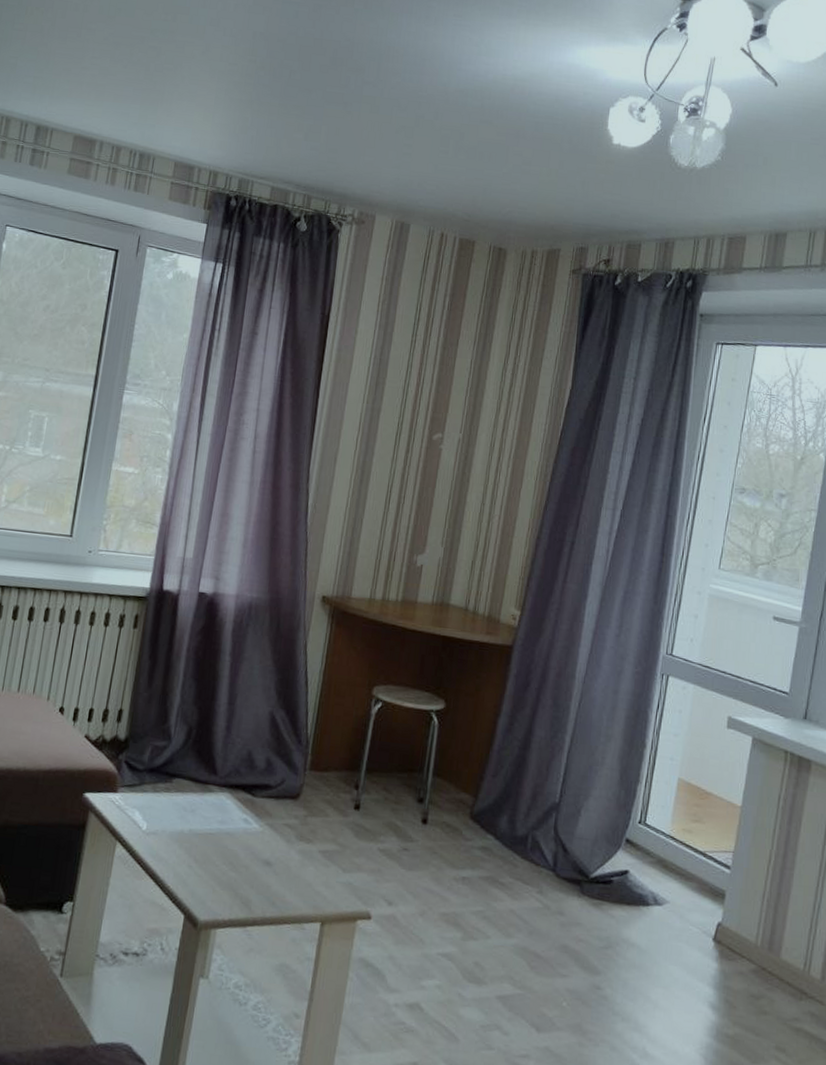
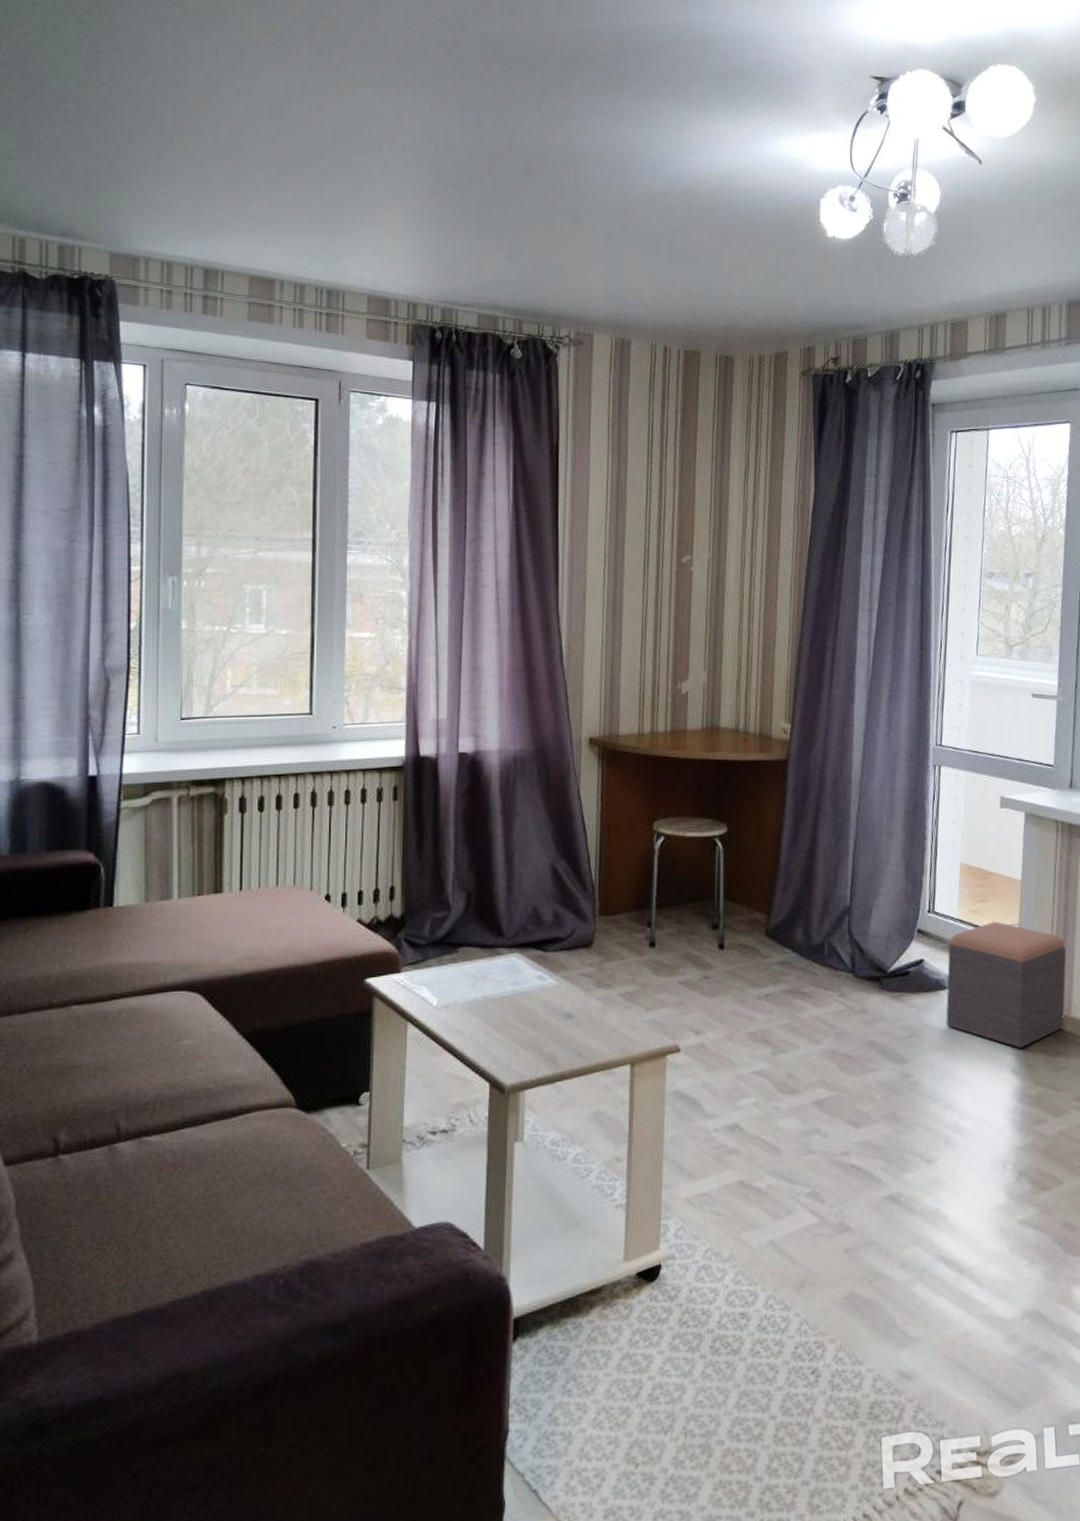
footstool: none [645,844,782,983] -> present [946,921,1066,1049]

